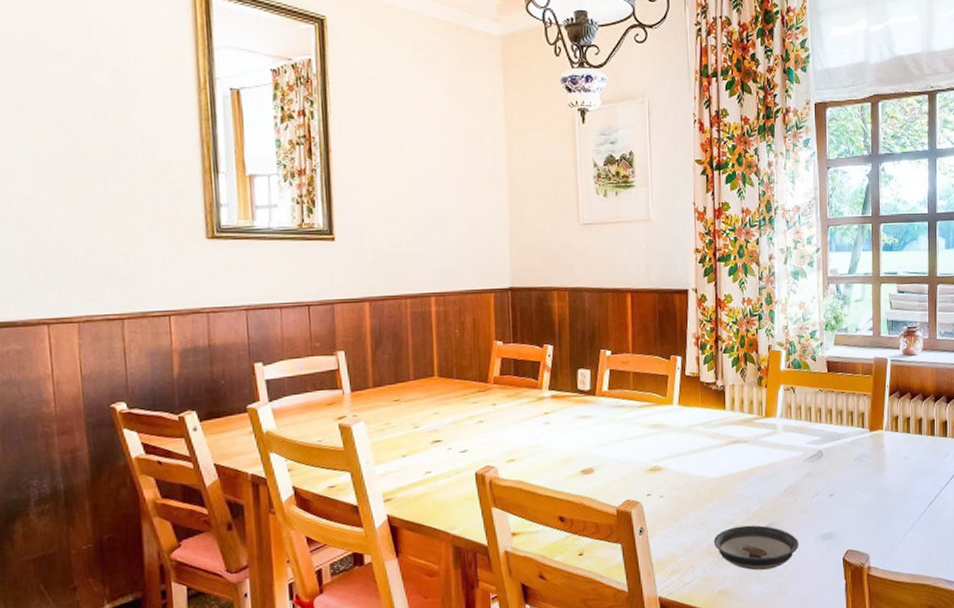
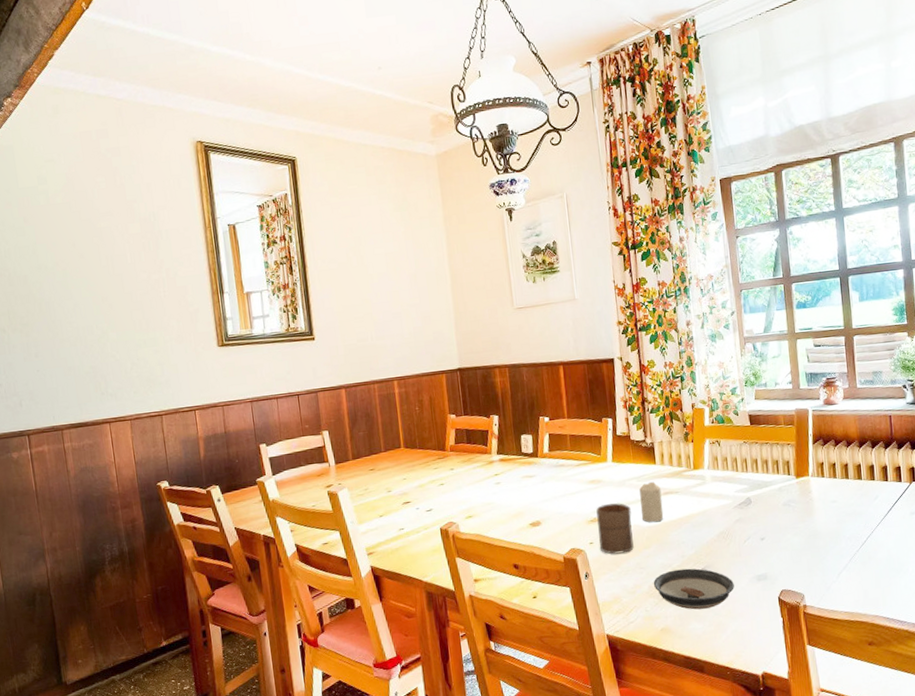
cup: none [657,451,695,508] -> present [596,503,634,554]
candle: none [705,428,730,474] -> present [639,481,664,523]

